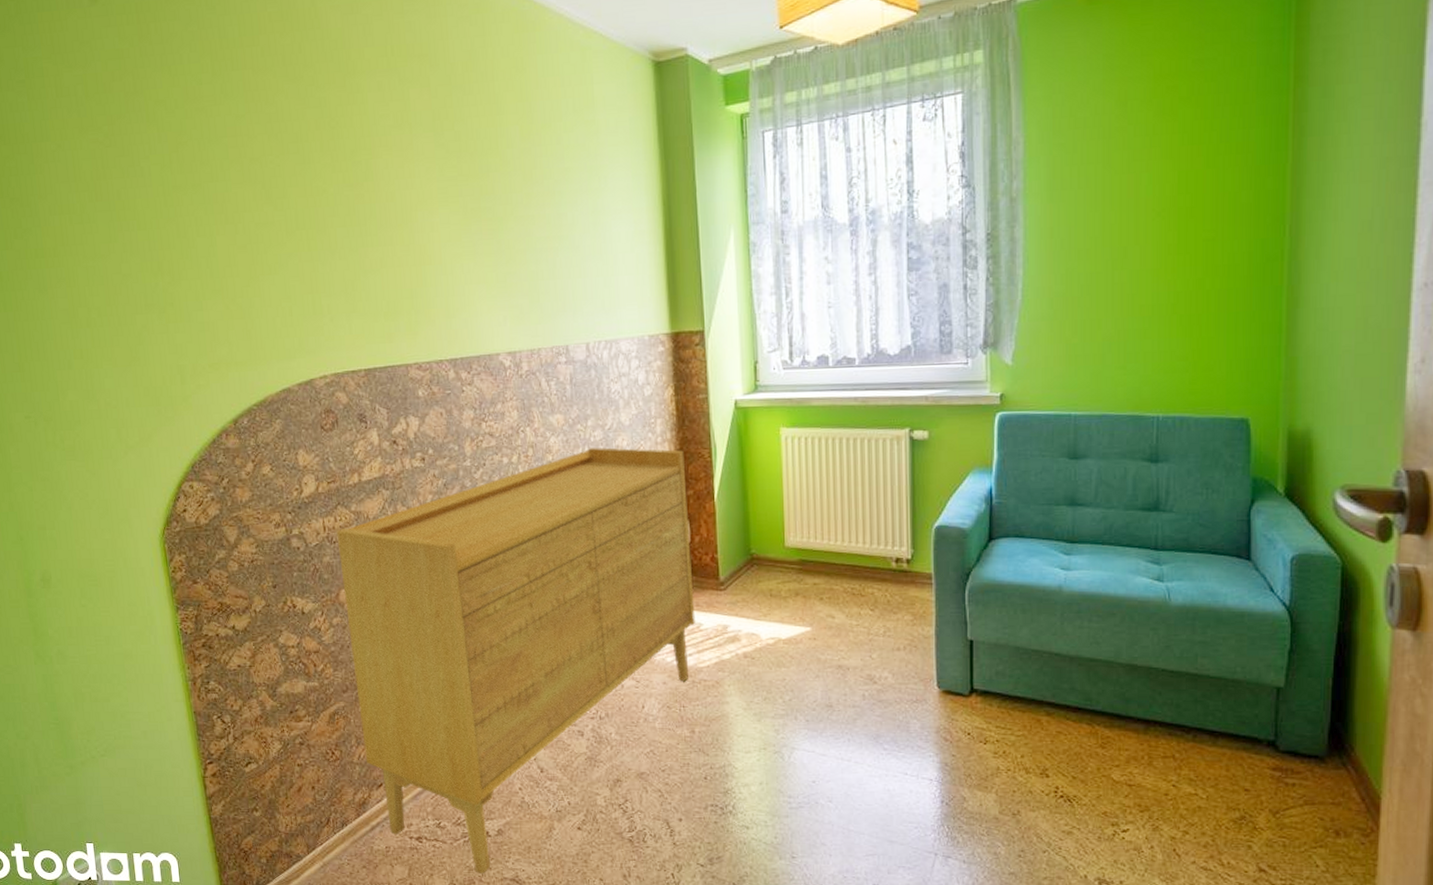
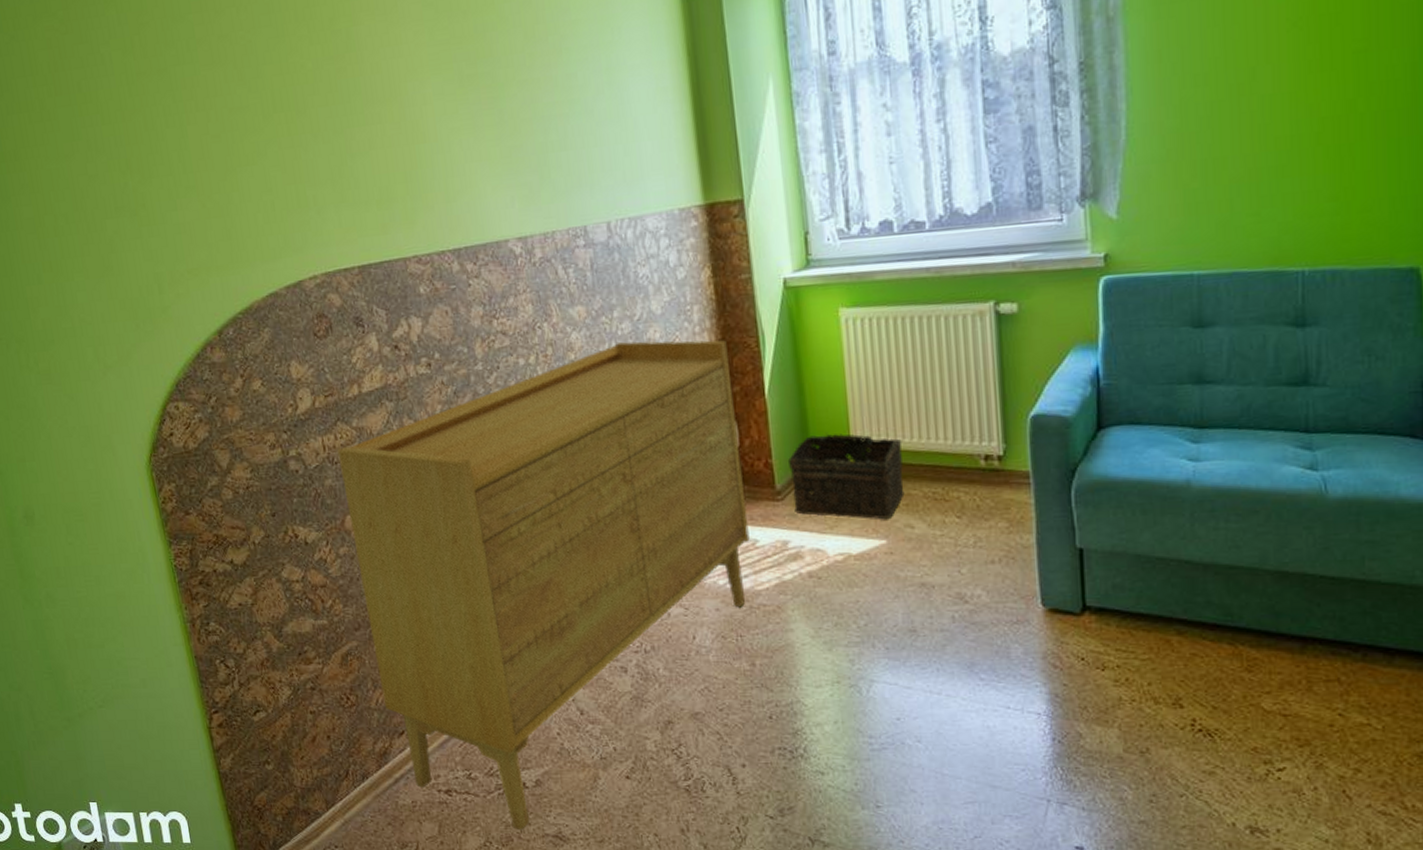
basket: none [730,534,828,609] -> present [787,433,905,519]

